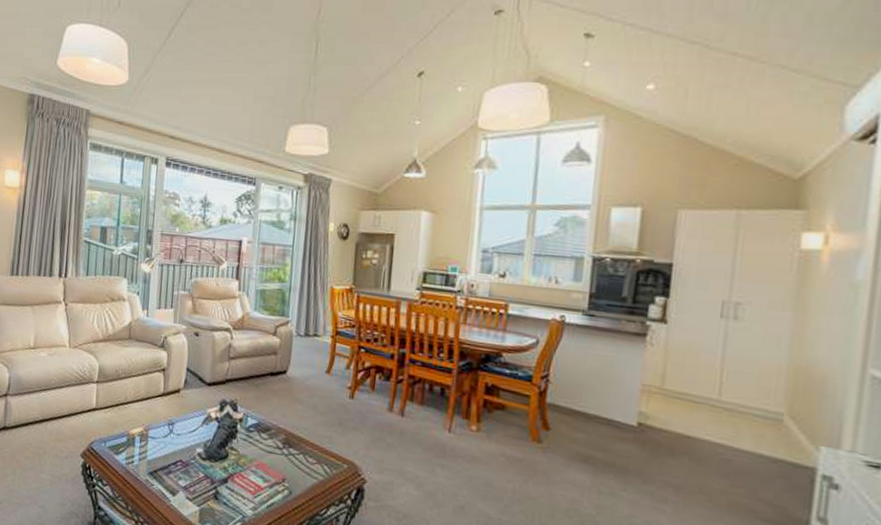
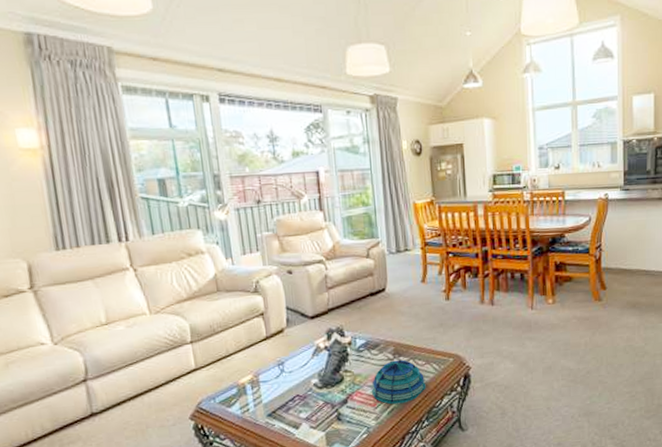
decorative bowl: none [254,449,313,501] -> present [372,359,426,405]

